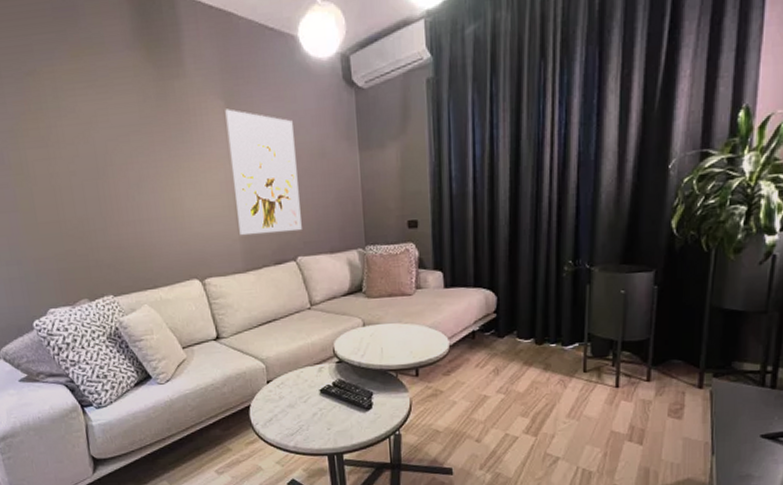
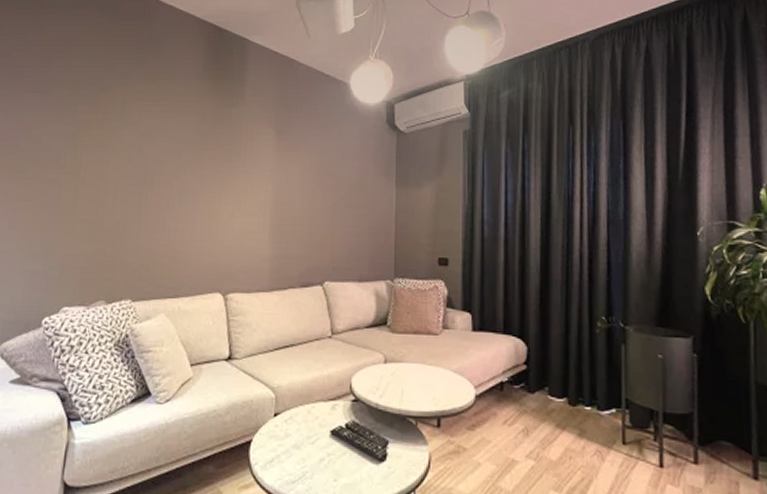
wall art: present [225,109,302,235] -> none [270,137,336,255]

